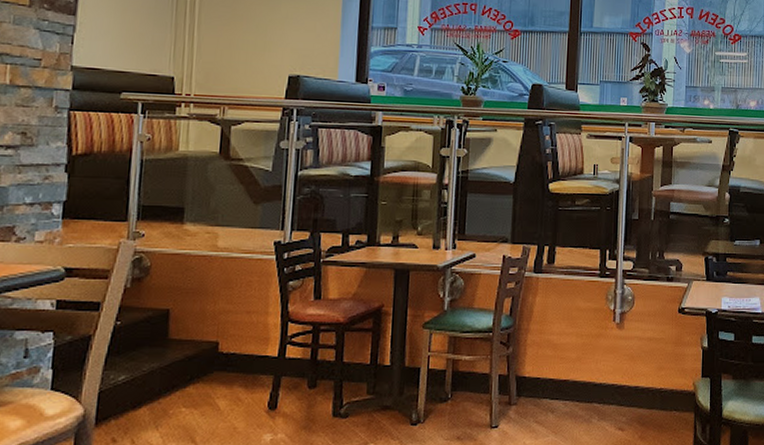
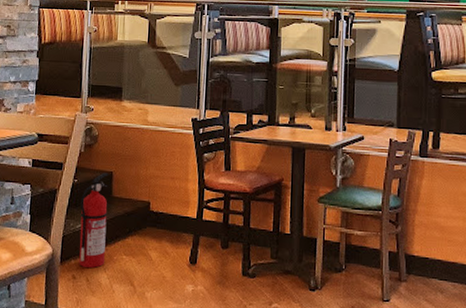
fire extinguisher: none [121,310,164,428] -> present [79,172,109,269]

